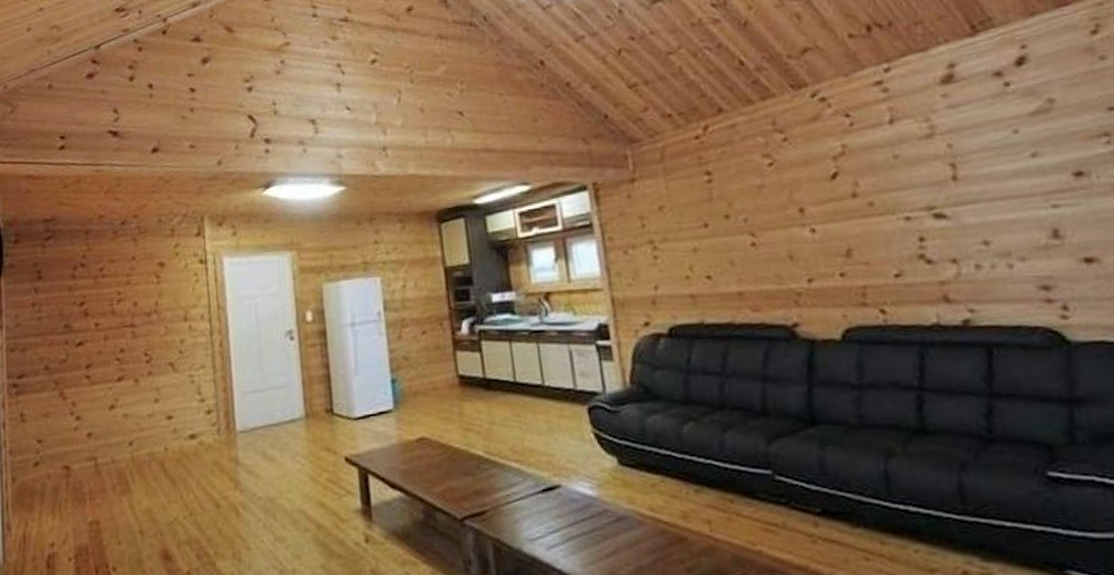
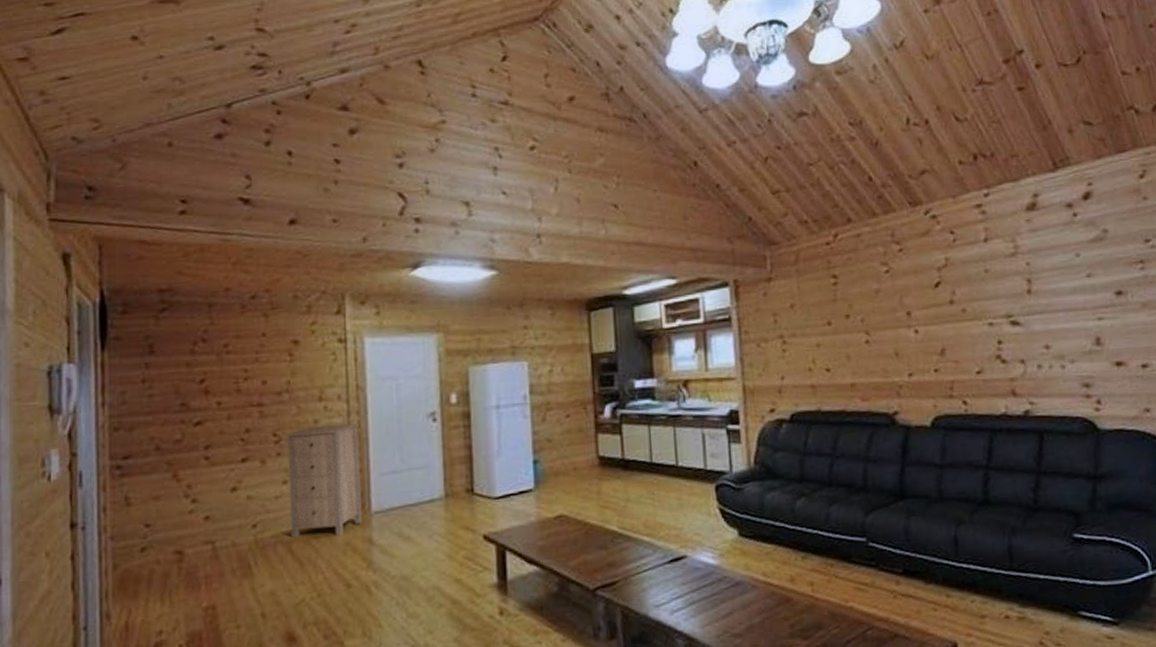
storage cabinet: none [155,341,228,456] -> present [285,422,362,538]

